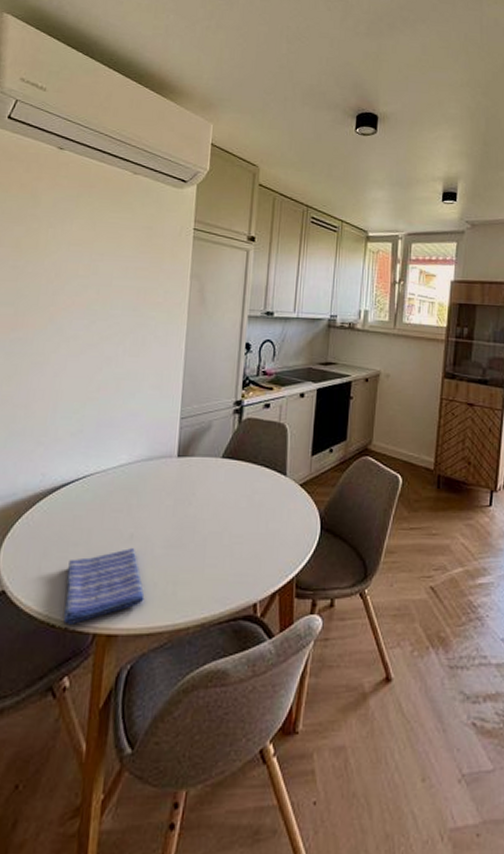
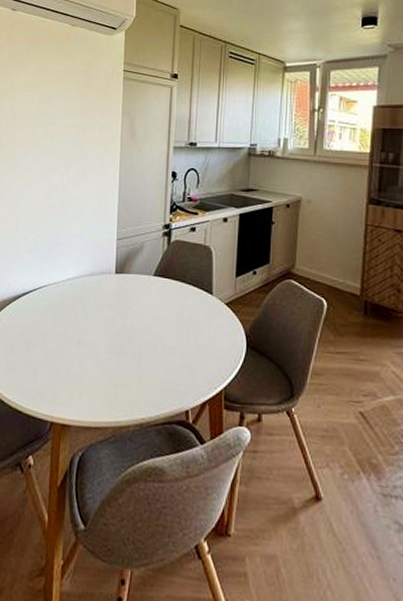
dish towel: present [64,548,145,626] -> none [27,351,91,413]

